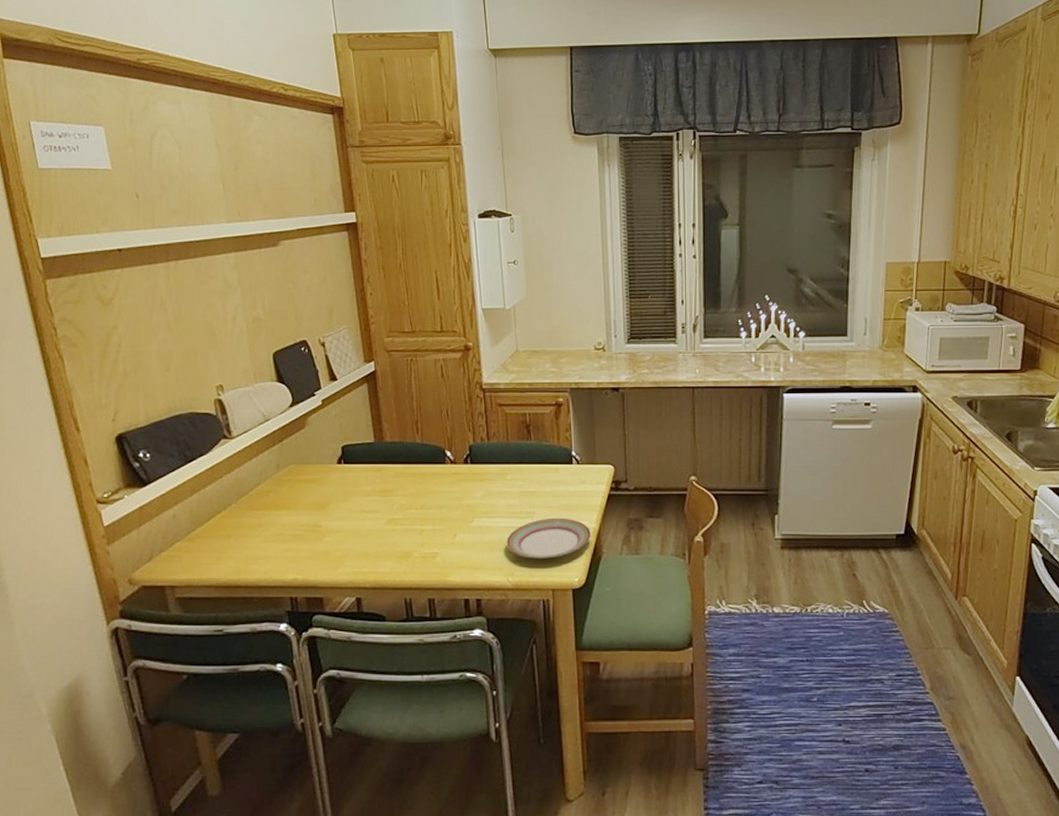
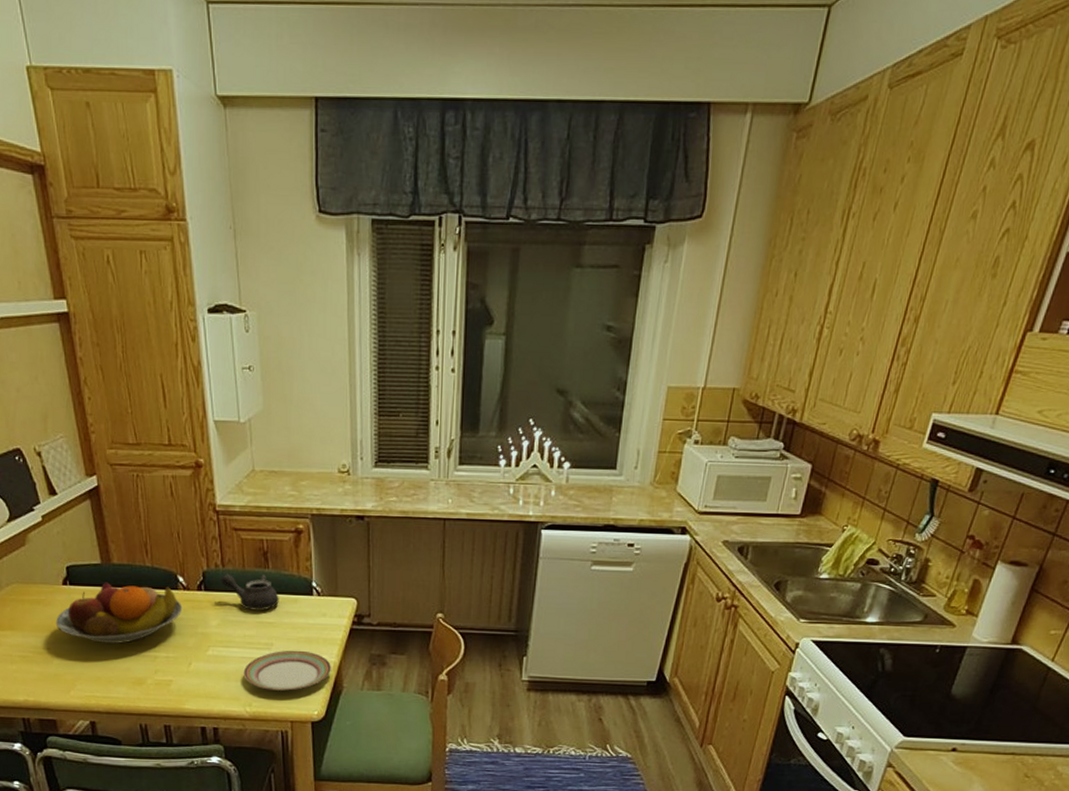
fruit bowl: none [328,459,449,518] -> present [55,582,183,644]
teapot: none [486,446,541,481] -> present [221,573,279,611]

